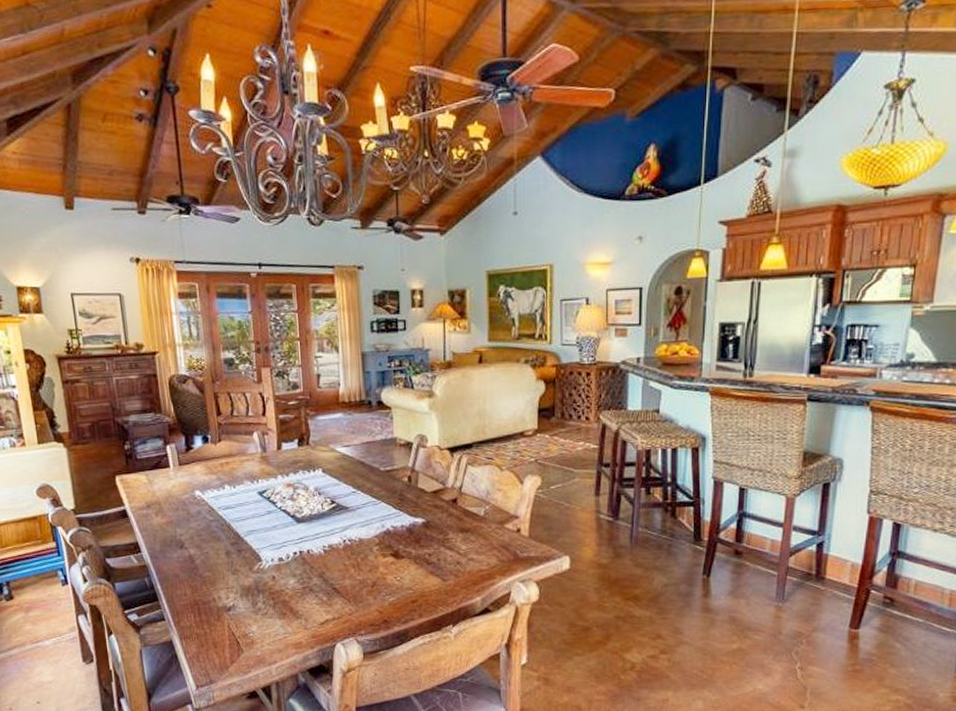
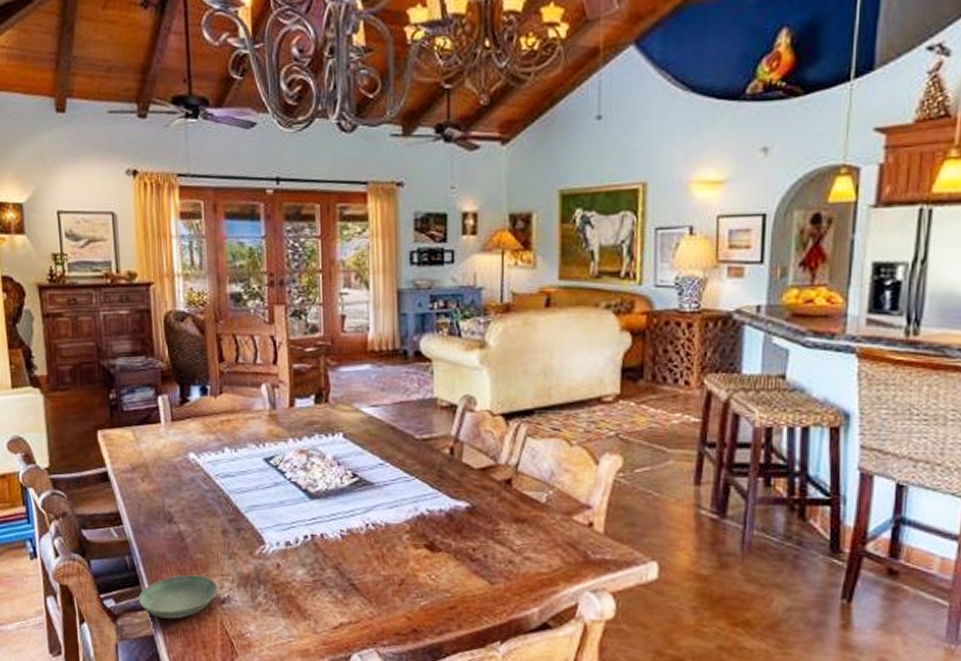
saucer: none [157,589,225,626] -> present [138,574,218,619]

